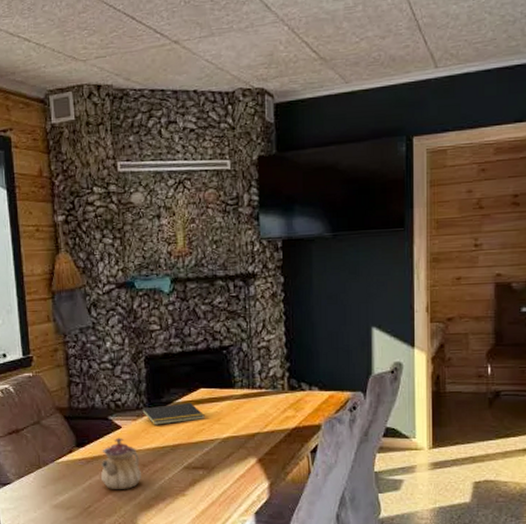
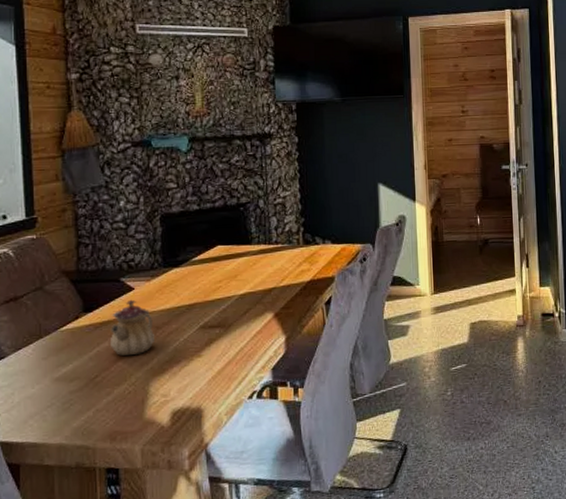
notepad: present [141,403,205,425] -> none [155,261,222,285]

